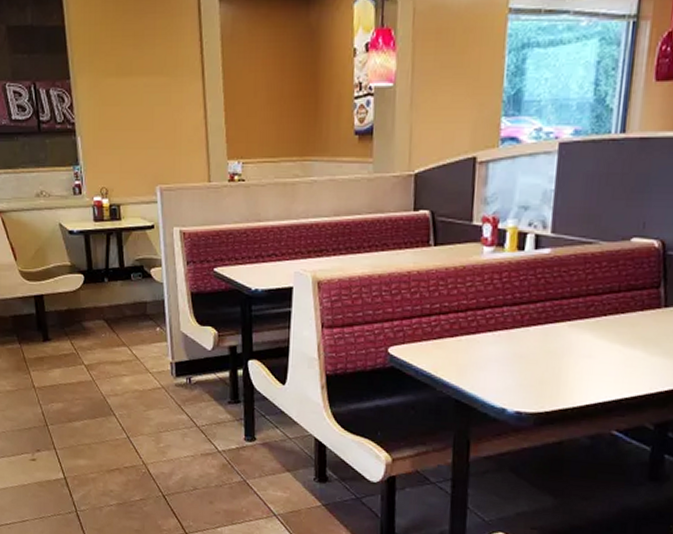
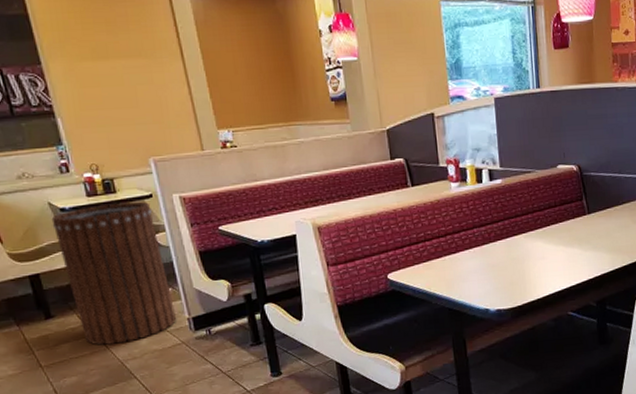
trash can: none [60,231,161,378] -> present [51,201,177,346]

